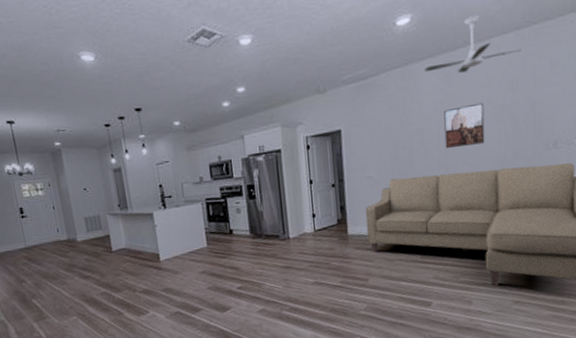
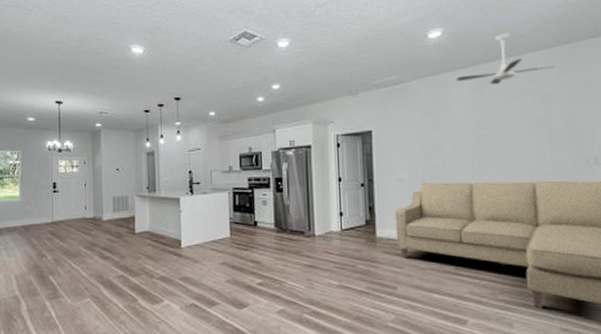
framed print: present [444,102,485,149] -> none [476,114,520,157]

